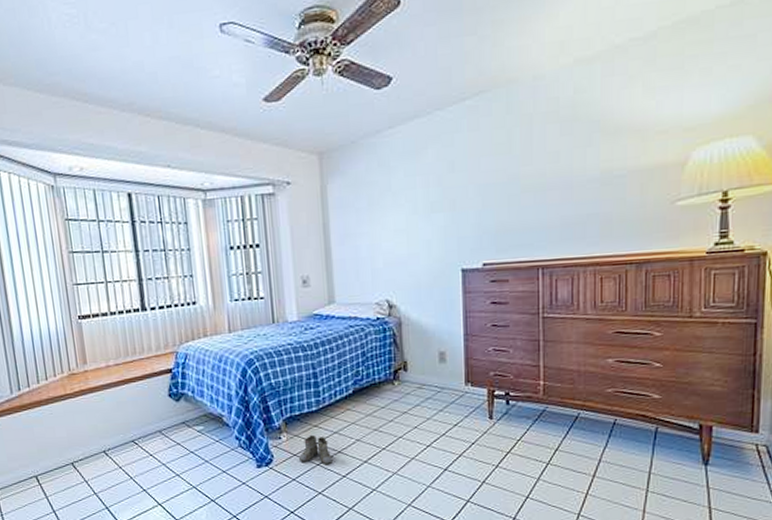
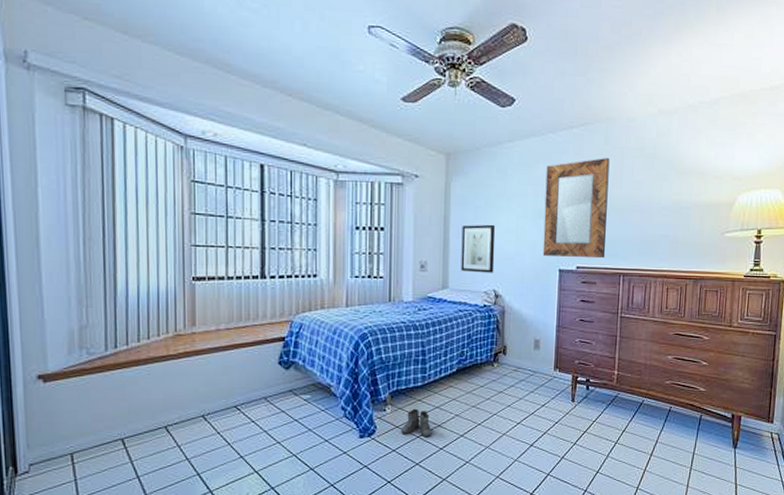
wall art: none [344,226,385,283] -> present [461,224,496,273]
home mirror: none [436,129,518,255] -> present [542,158,610,258]

